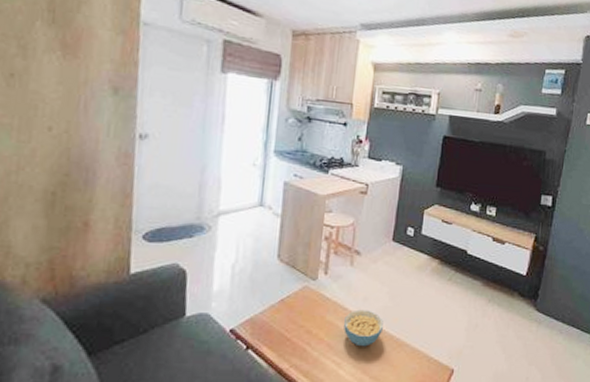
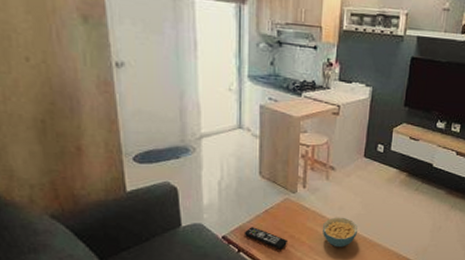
remote control: none [254,319,303,347] -> present [244,227,287,249]

